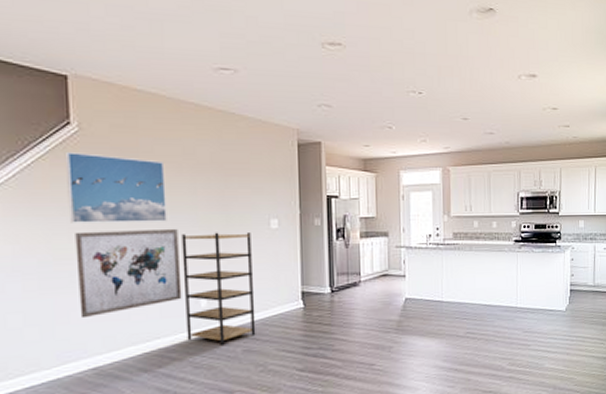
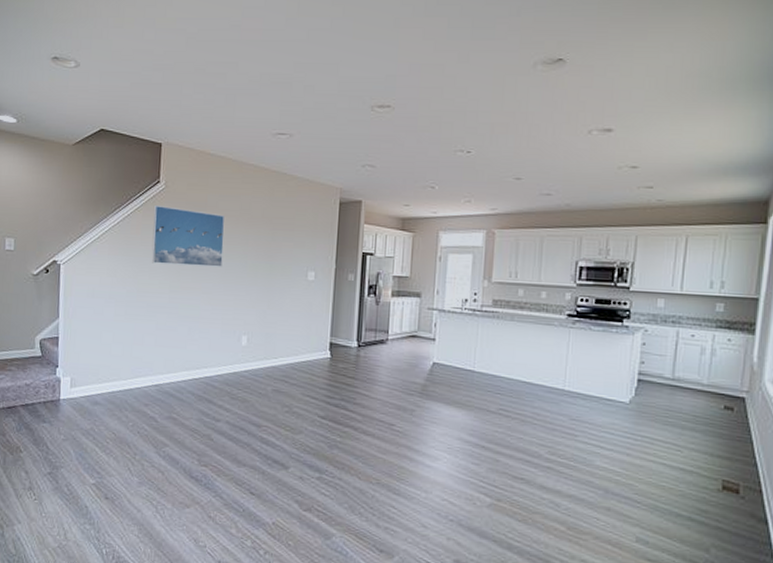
wall art: present [75,228,182,319] -> none [151,270,230,343]
shelving unit: present [182,232,256,345] -> none [228,279,290,382]

